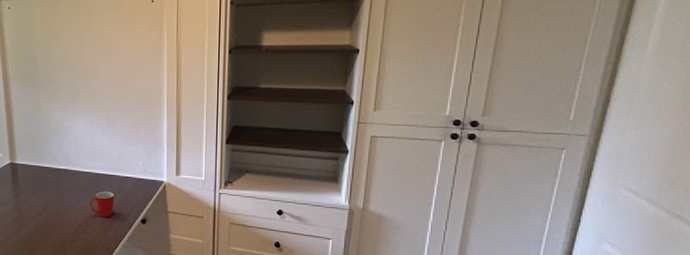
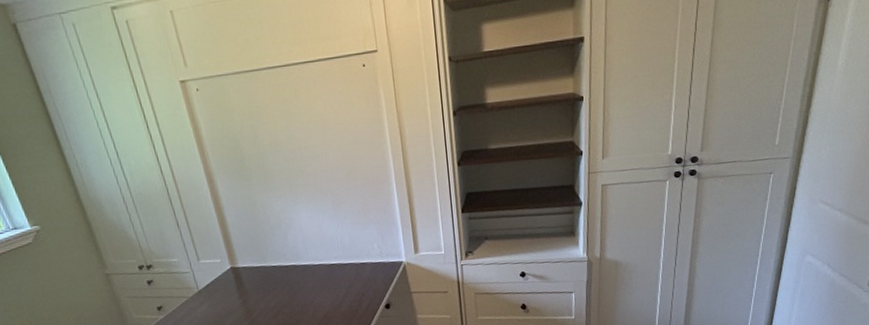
mug: present [89,191,114,218] -> none [327,281,354,310]

